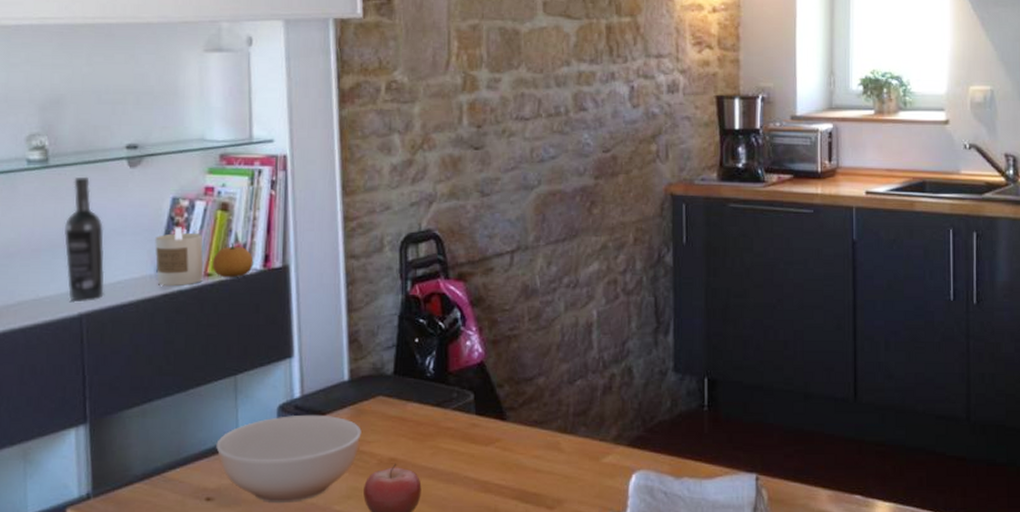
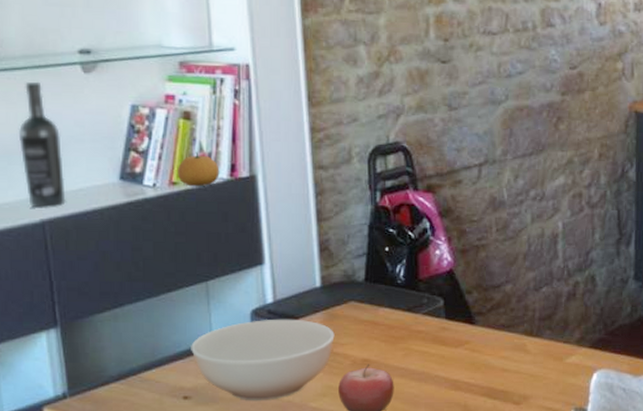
candle: present [155,227,204,287] -> none [116,135,169,195]

